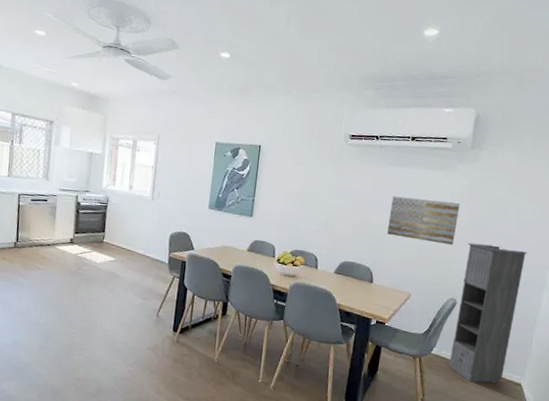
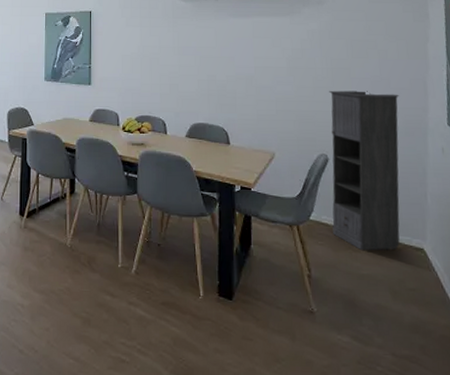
wall art: present [387,196,461,245] -> none [236,48,313,95]

